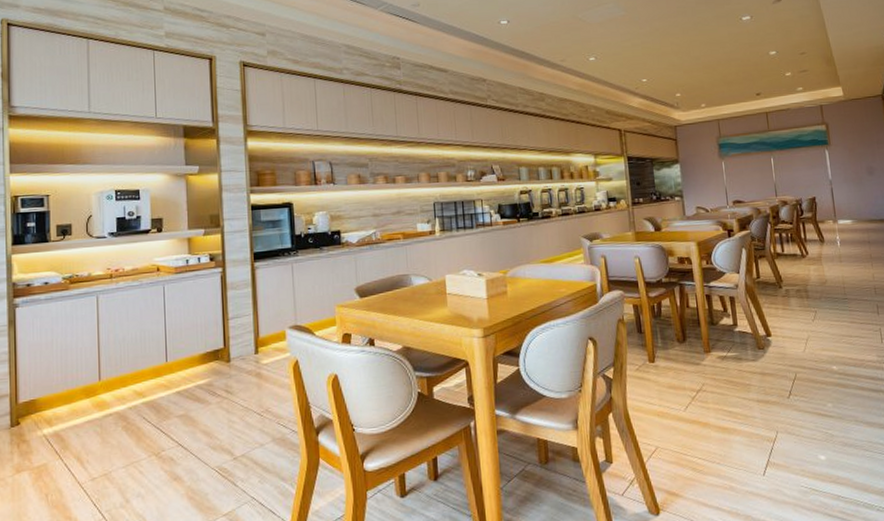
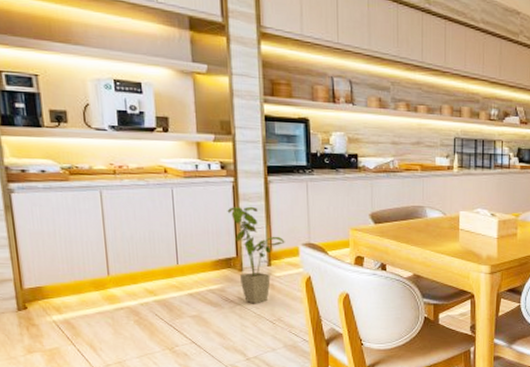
house plant: none [215,294,272,397] -> present [227,206,285,304]

